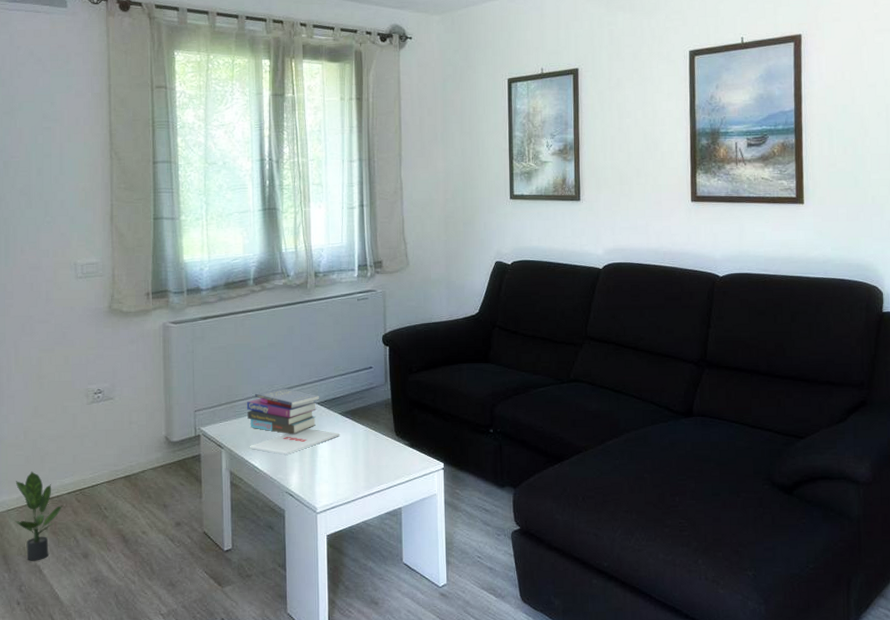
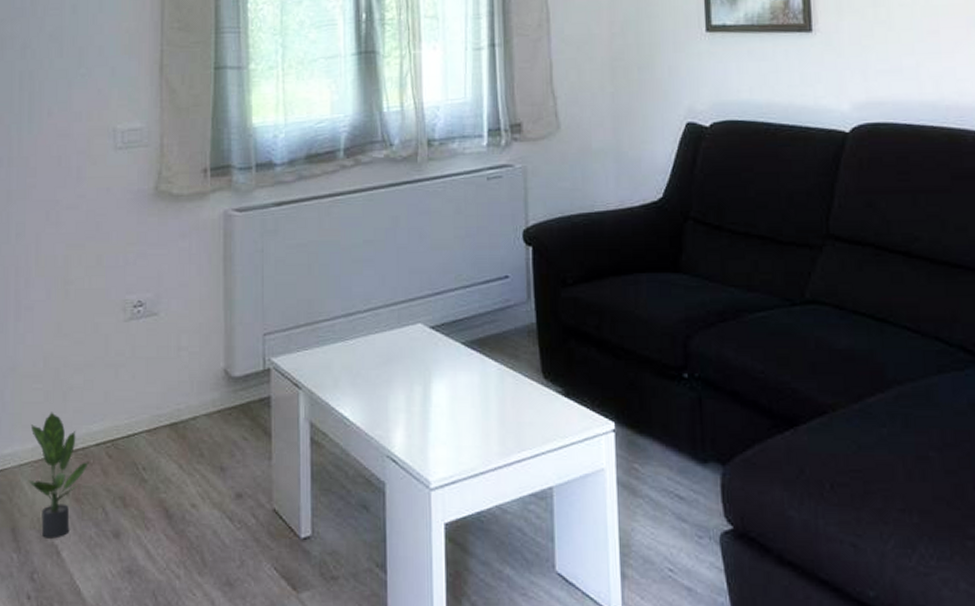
books: present [246,387,320,435] -> none [333,303,435,372]
magazine: present [249,428,340,455] -> none [336,363,464,401]

